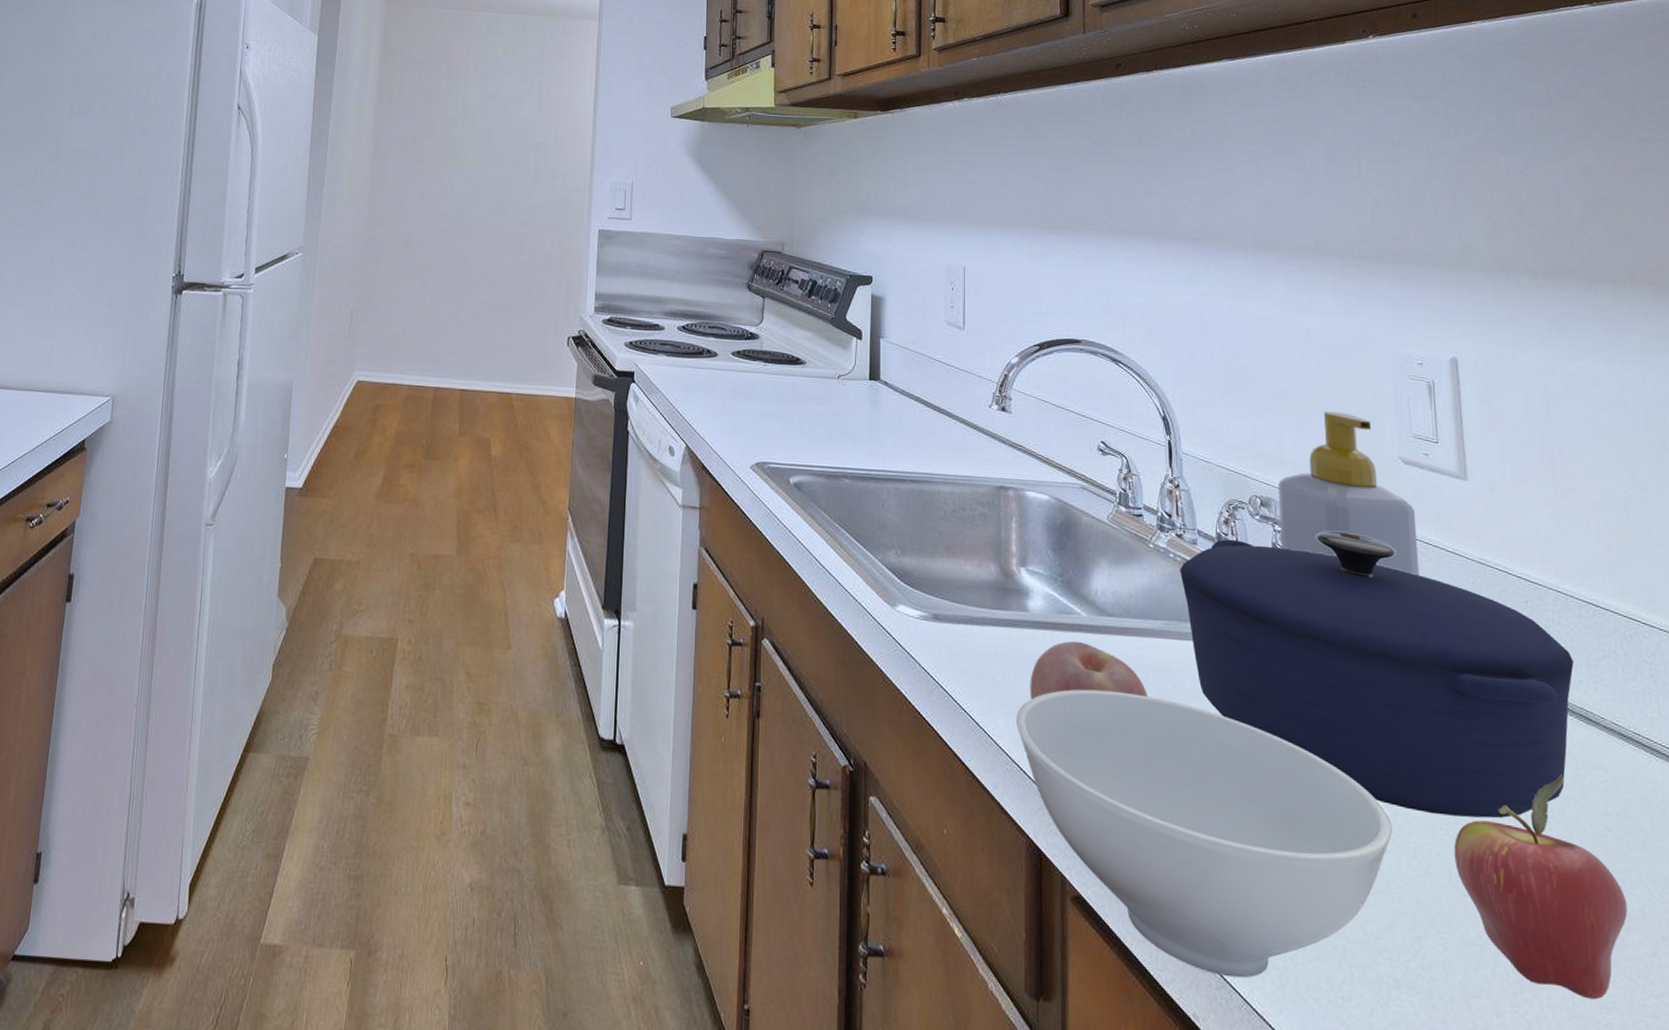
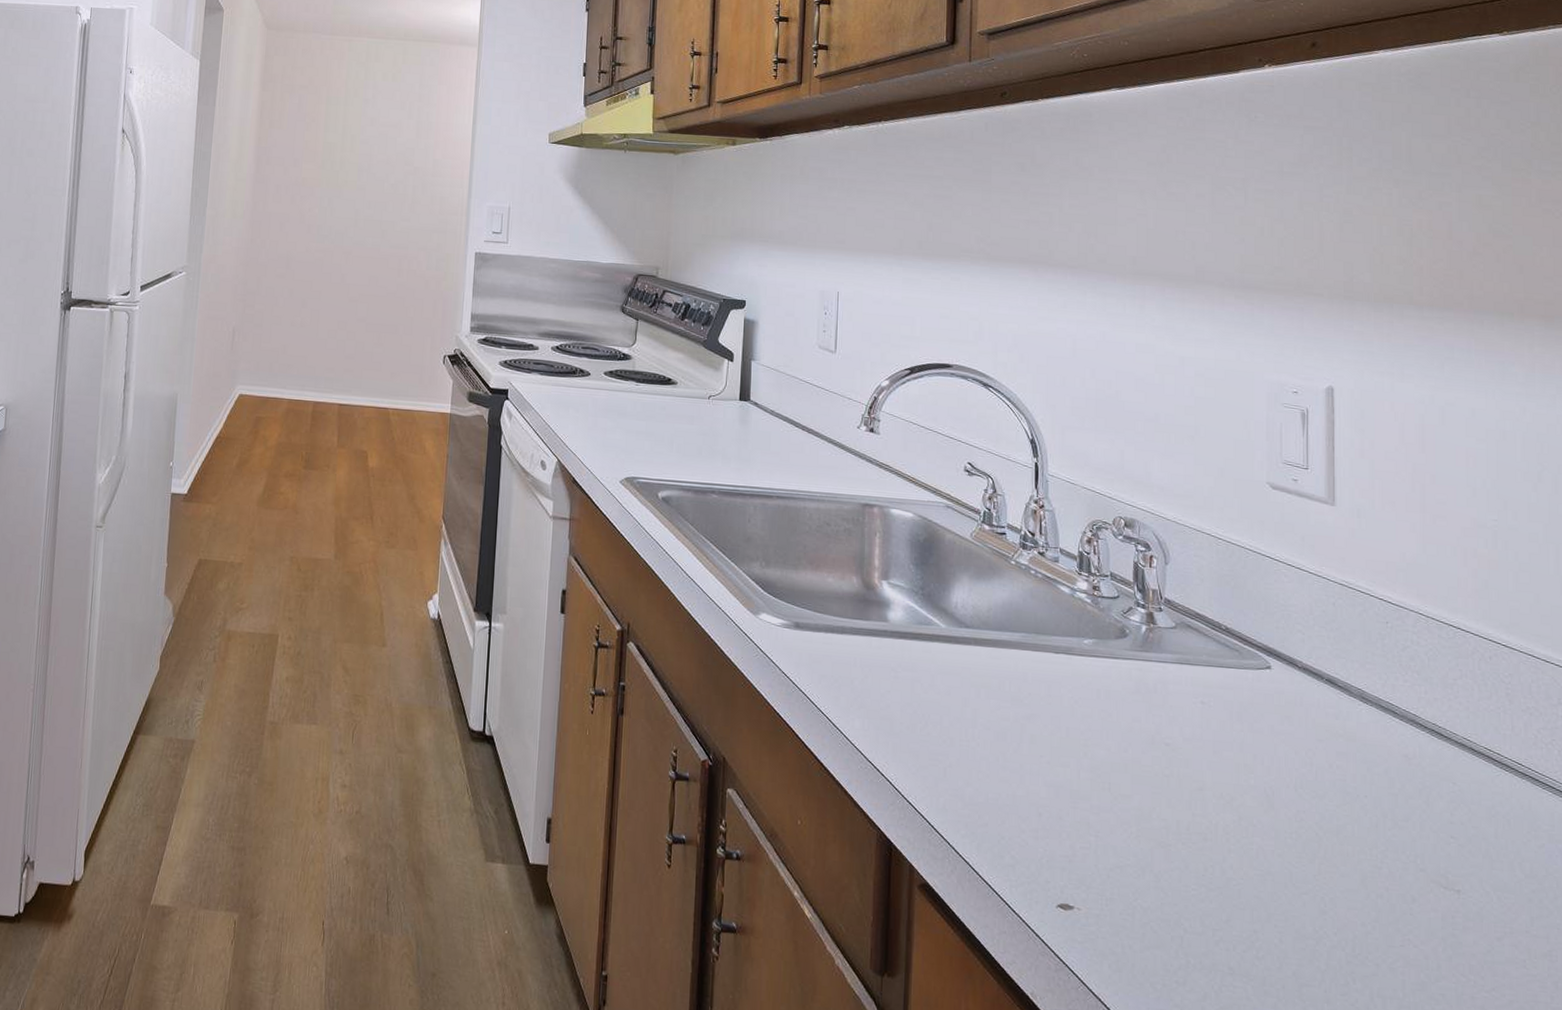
bowl: present [1016,689,1393,978] -> none [872,695,1237,962]
fruit: present [1030,641,1147,700] -> none [887,650,1002,705]
cooking pot: present [1180,530,1574,819] -> none [1040,551,1429,824]
soap bottle: present [1278,411,1420,576] -> none [1143,437,1281,596]
fruit: present [1454,774,1628,1000] -> none [1296,785,1465,992]

